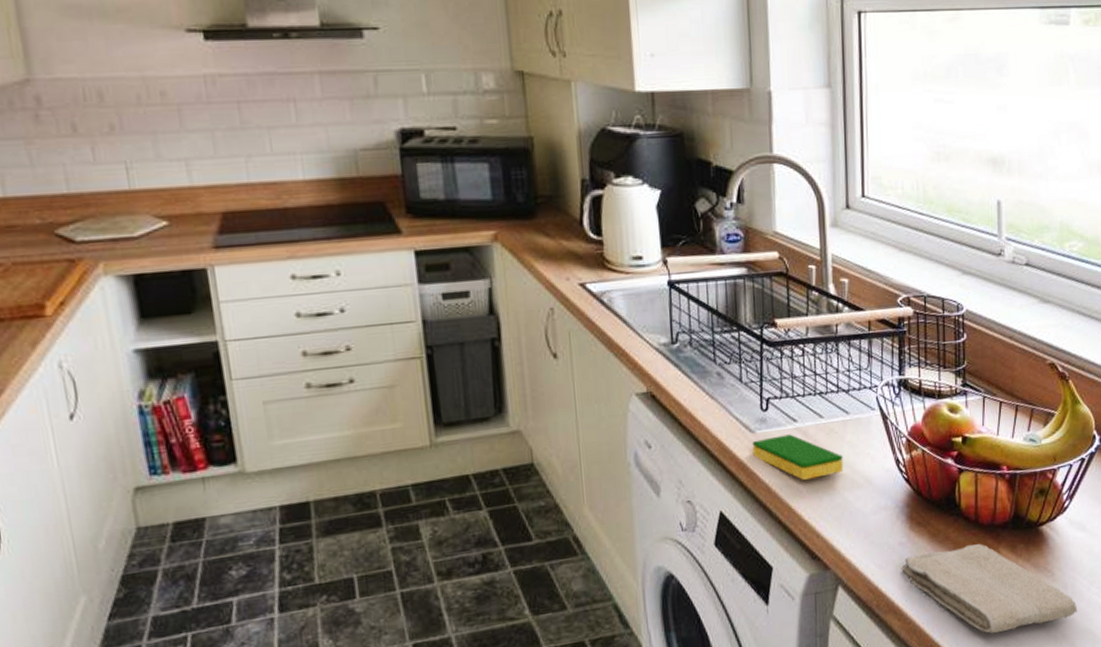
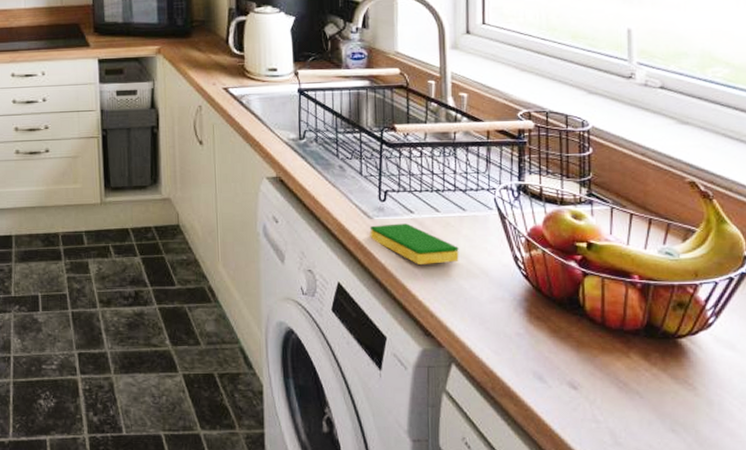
washcloth: present [902,544,1077,634] -> none [519,345,725,437]

